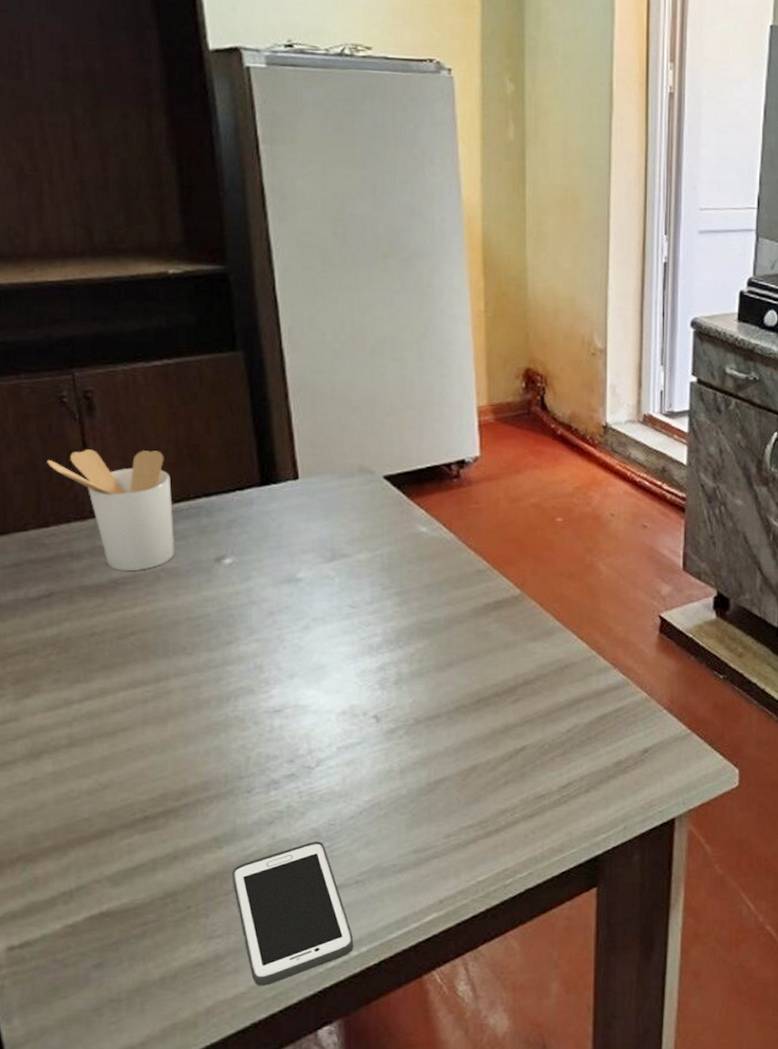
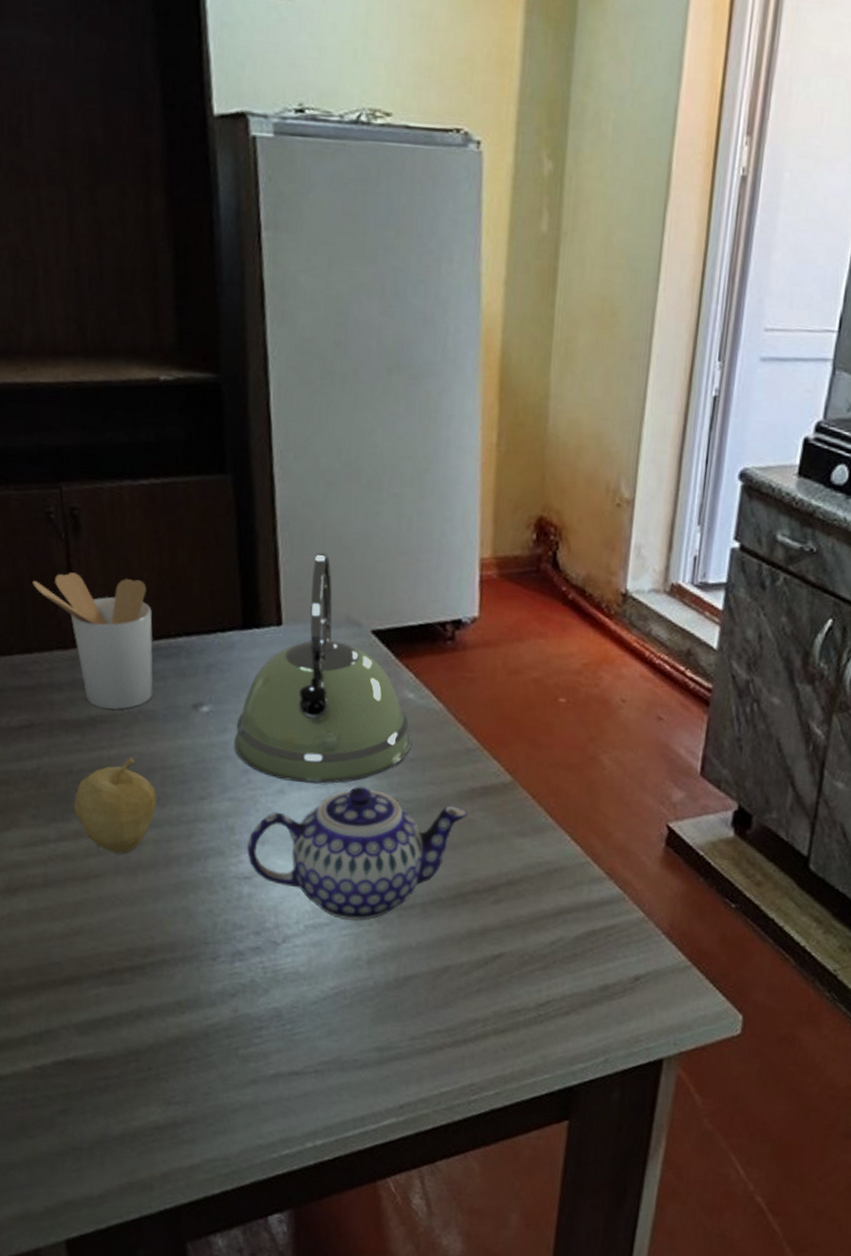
fruit: none [97,613,184,706] -> present [73,757,157,854]
cell phone: present [231,841,354,986] -> none [193,1021,310,1162]
kettle: none [258,413,426,617] -> present [234,552,411,784]
teapot: none [275,614,484,737] -> present [246,786,468,921]

